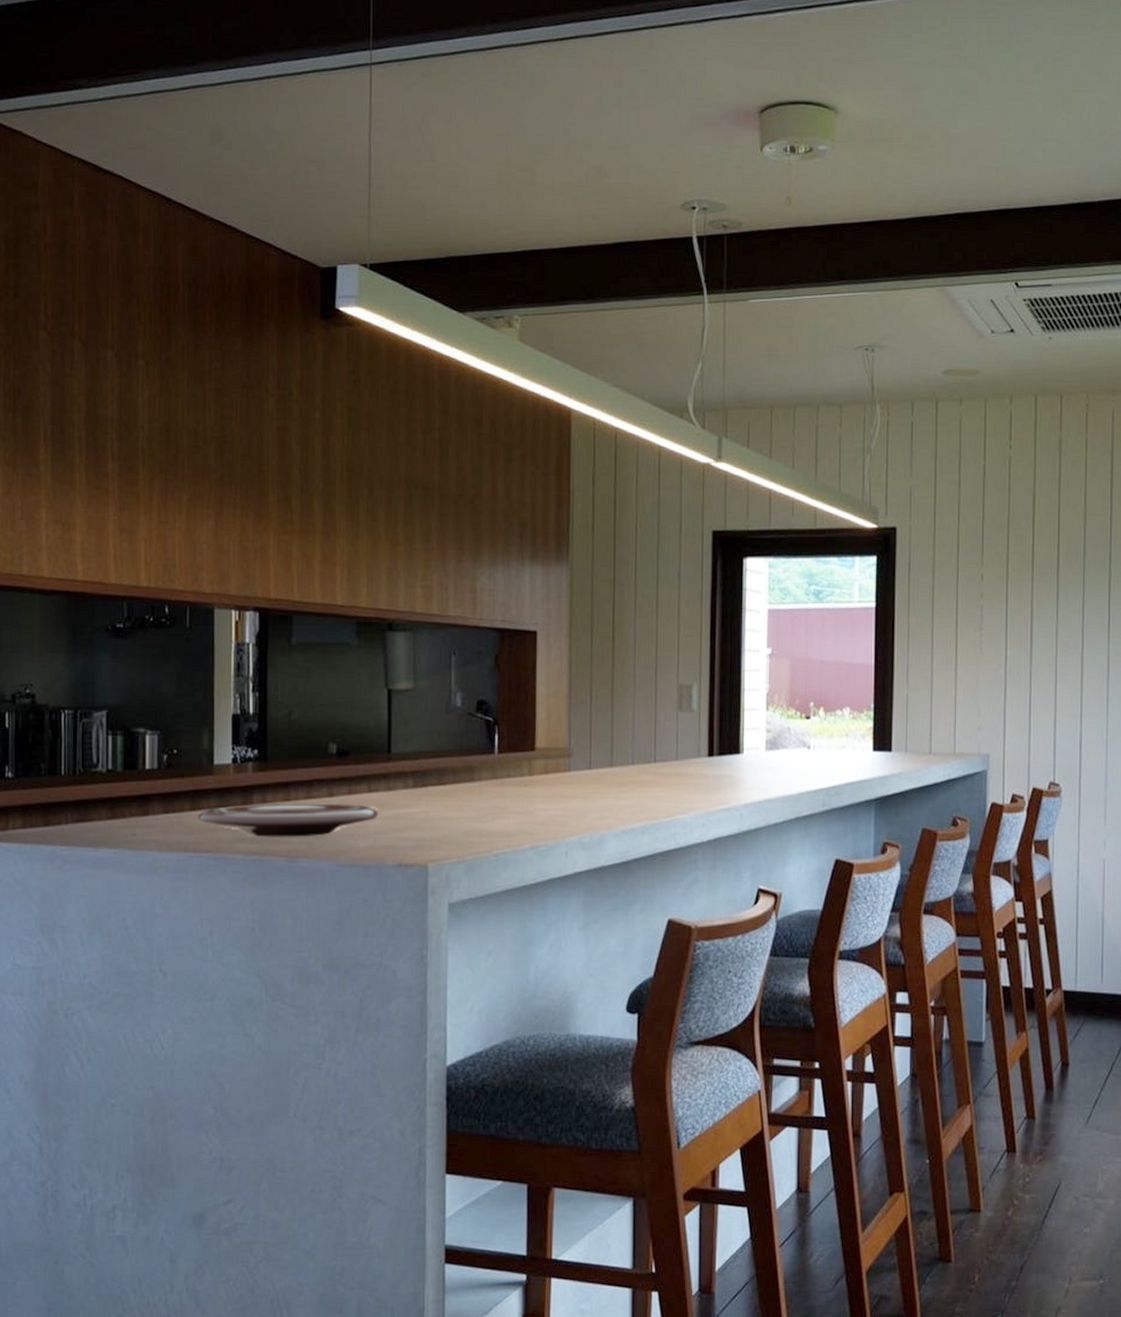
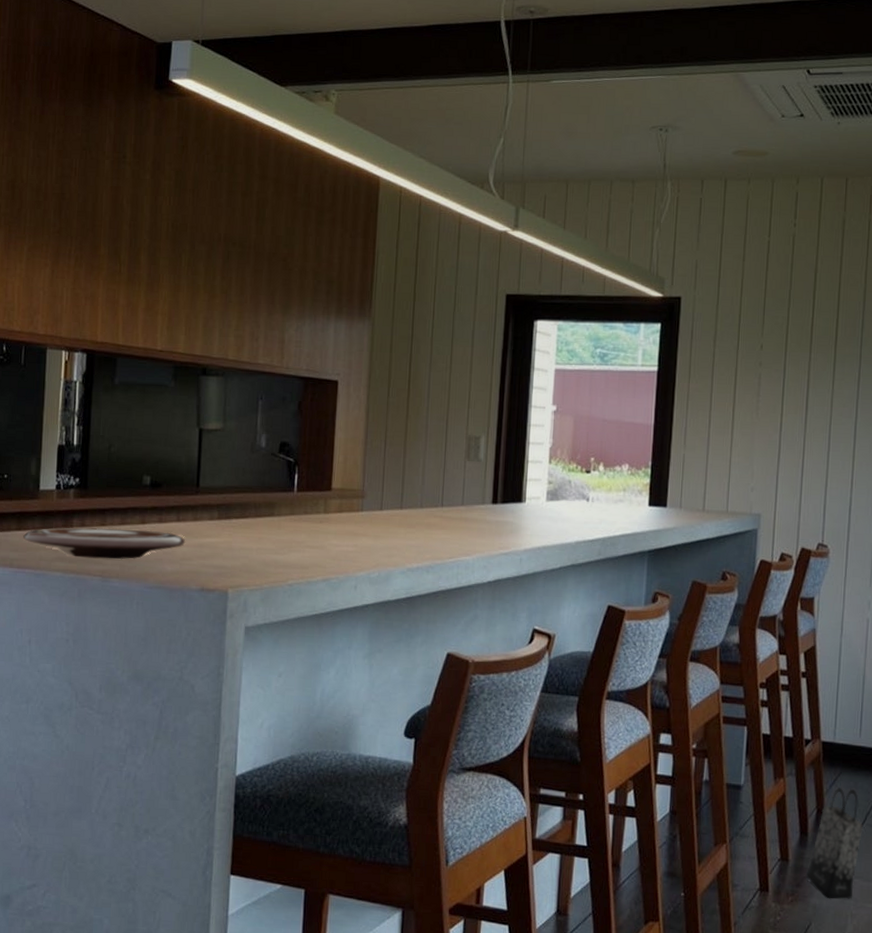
shopping bag: none [1053,1038,1109,1155] -> present [805,788,863,899]

